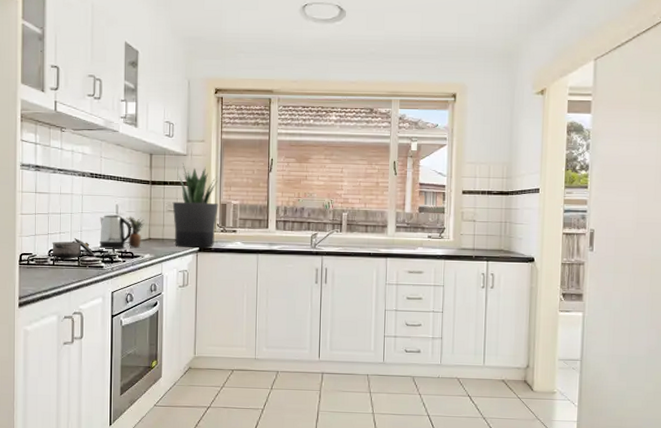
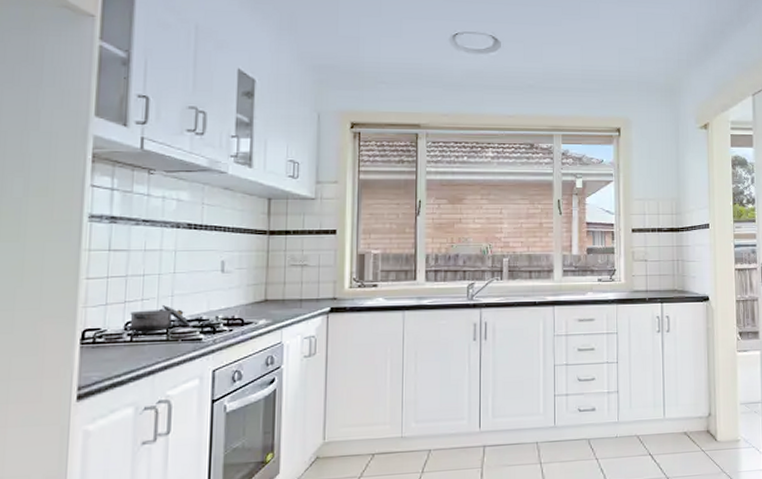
kettle: present [100,214,131,249] -> none [197,272,242,317]
fruit: present [126,216,145,249] -> none [235,273,260,314]
planter: present [172,163,218,248] -> none [296,208,355,309]

